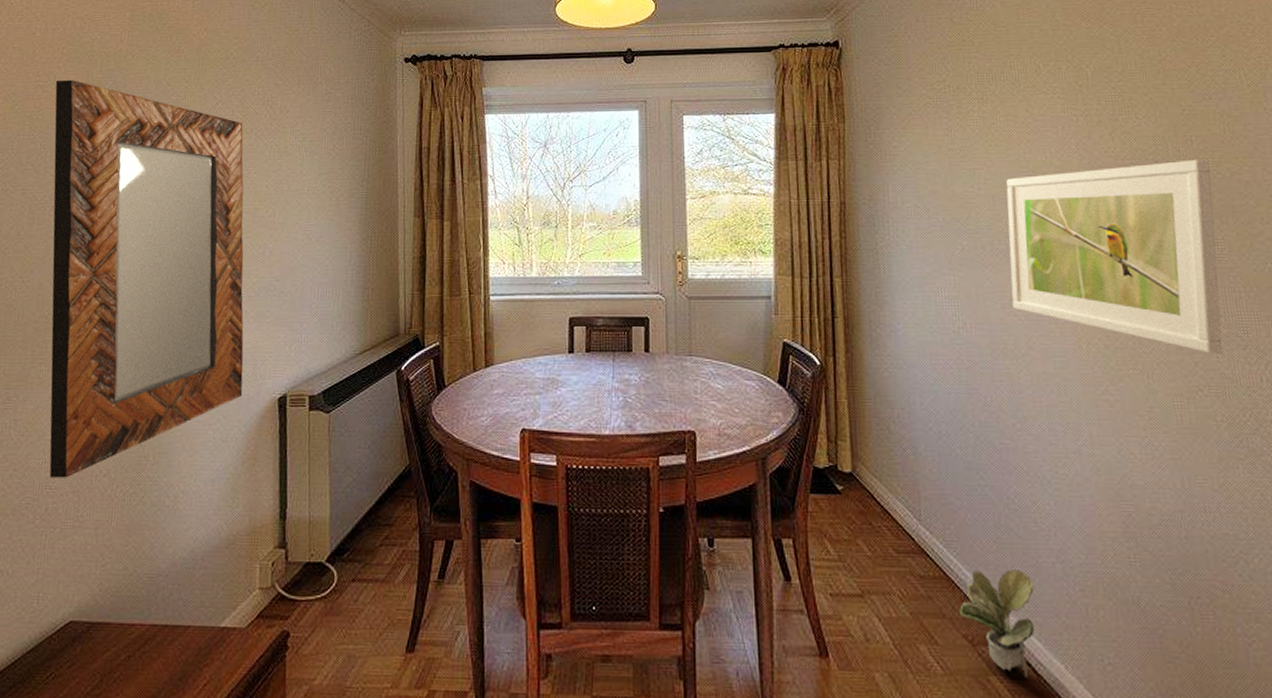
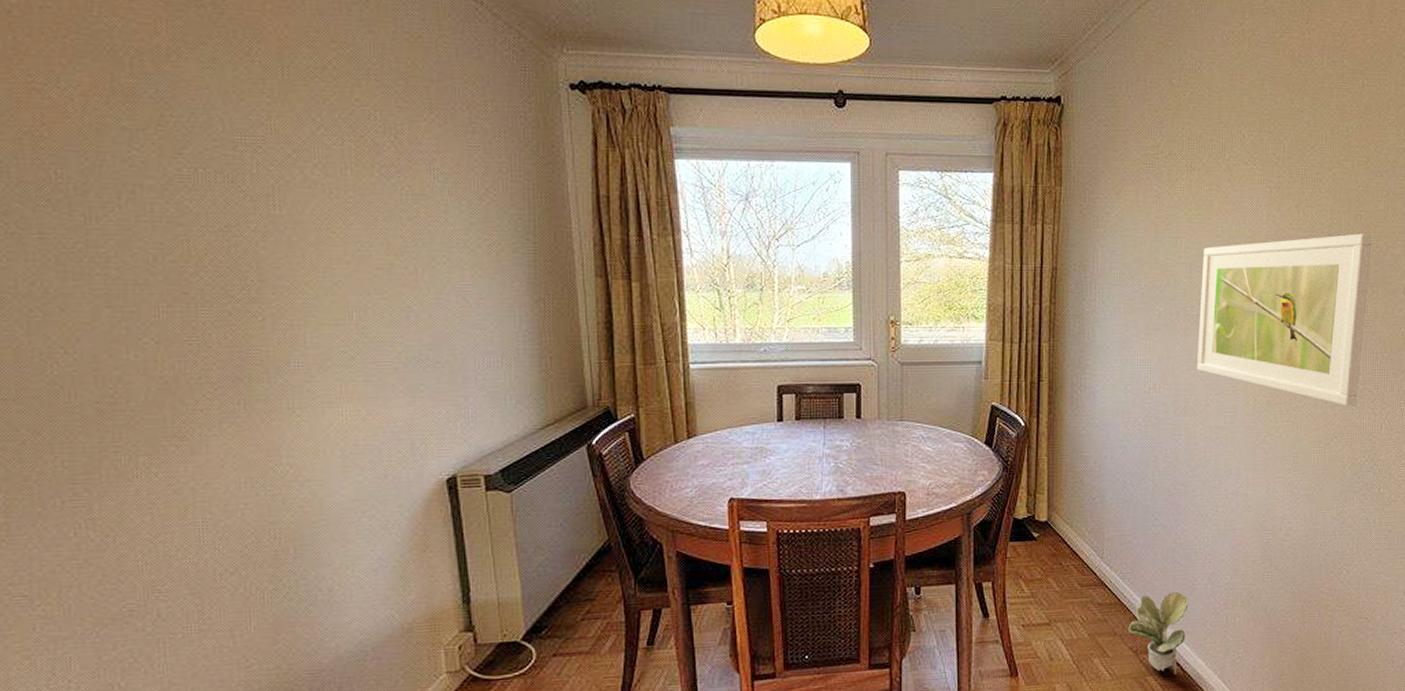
home mirror: present [49,79,244,478] -> none [60,82,401,581]

